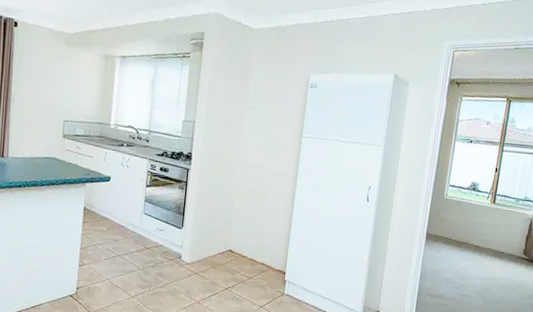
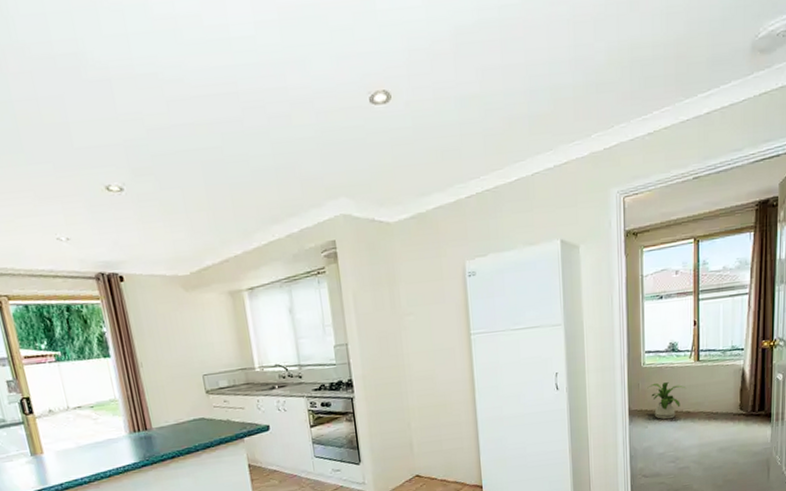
house plant: none [446,215,479,249] -> present [647,382,685,420]

